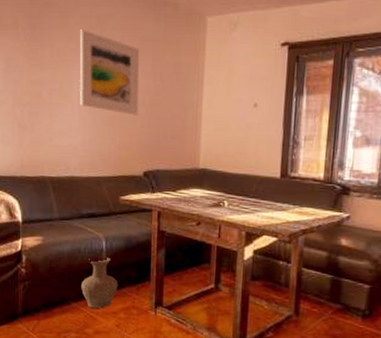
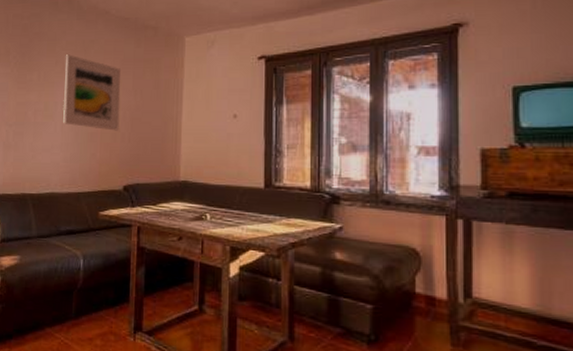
vase: present [81,256,118,309] -> none [56,276,95,335]

